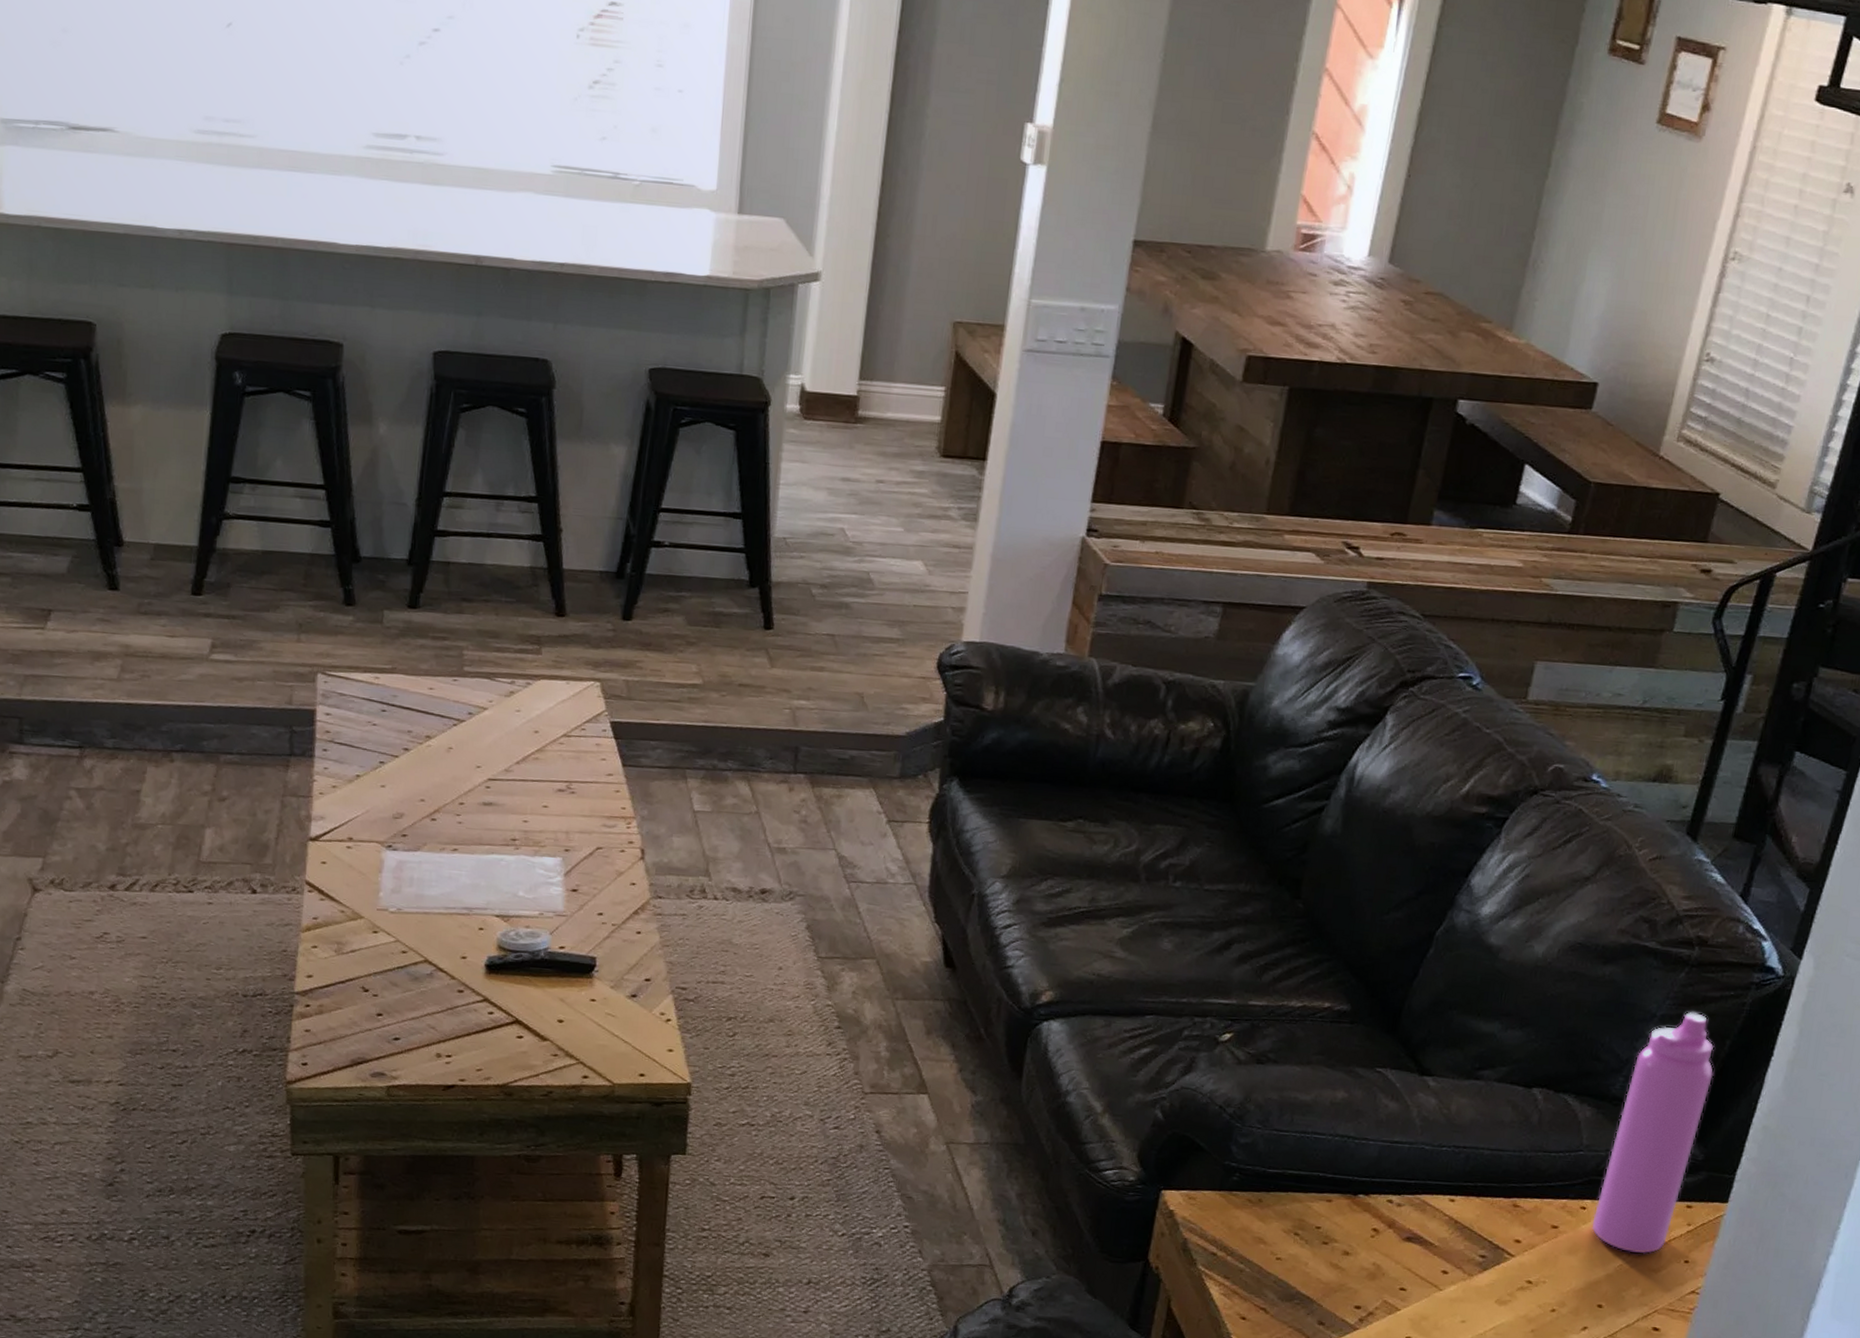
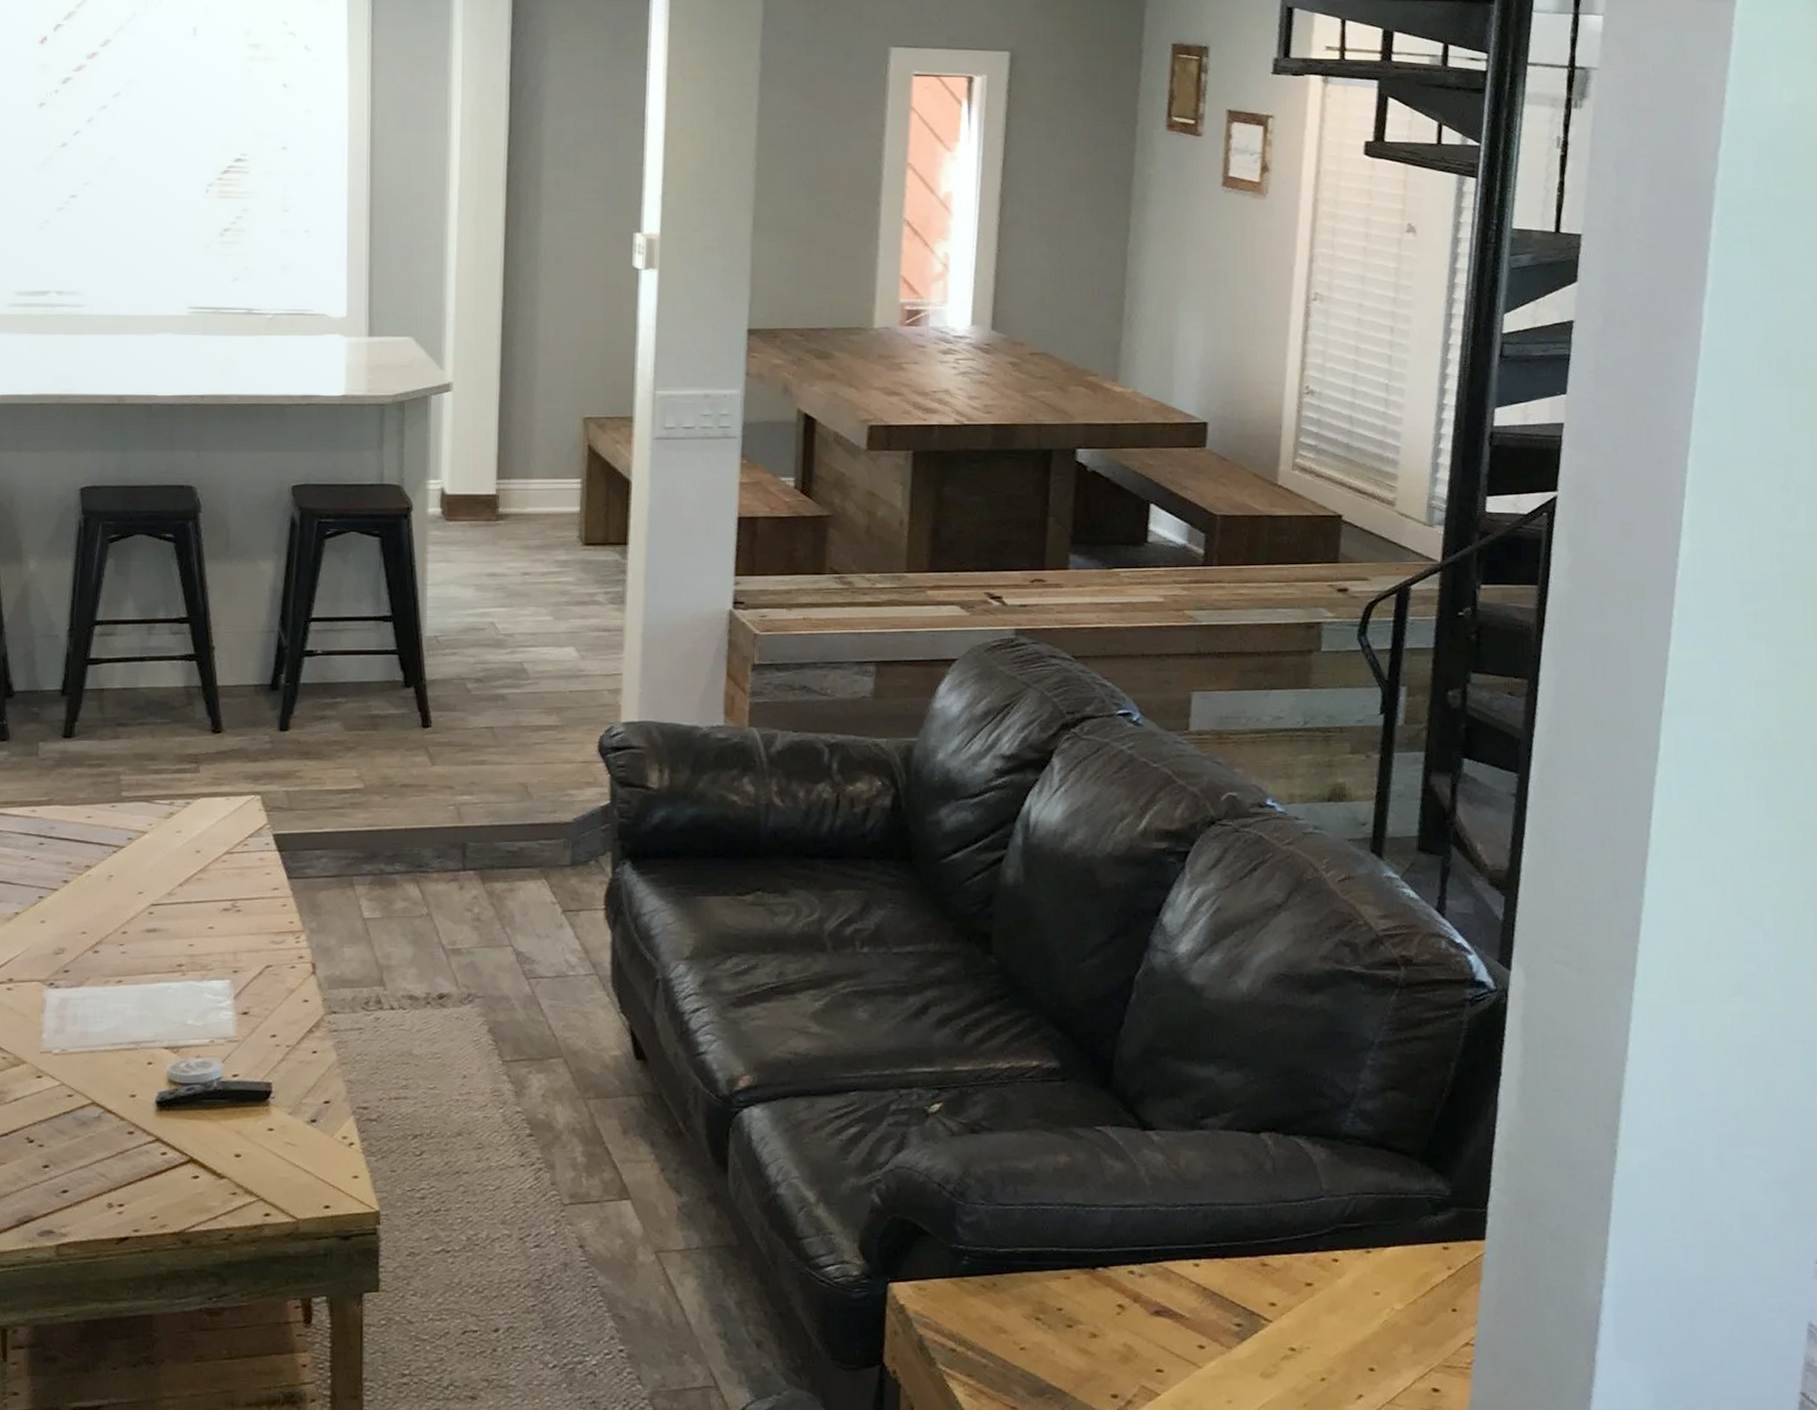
water bottle: present [1591,1011,1715,1254] -> none [1347,1035,1445,1306]

